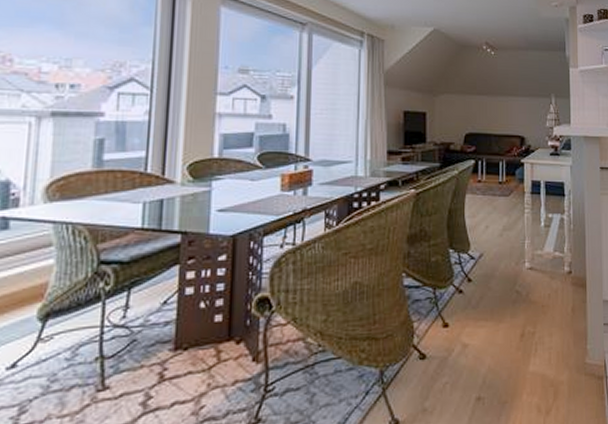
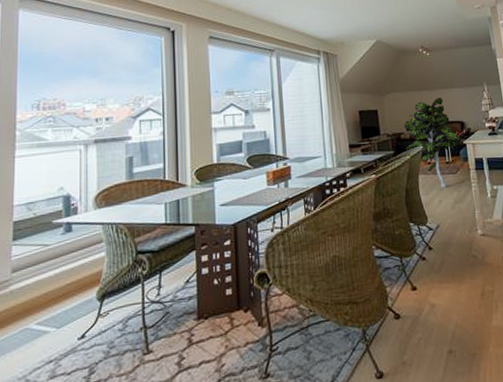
indoor plant: none [453,105,519,211] -> present [404,97,462,188]

